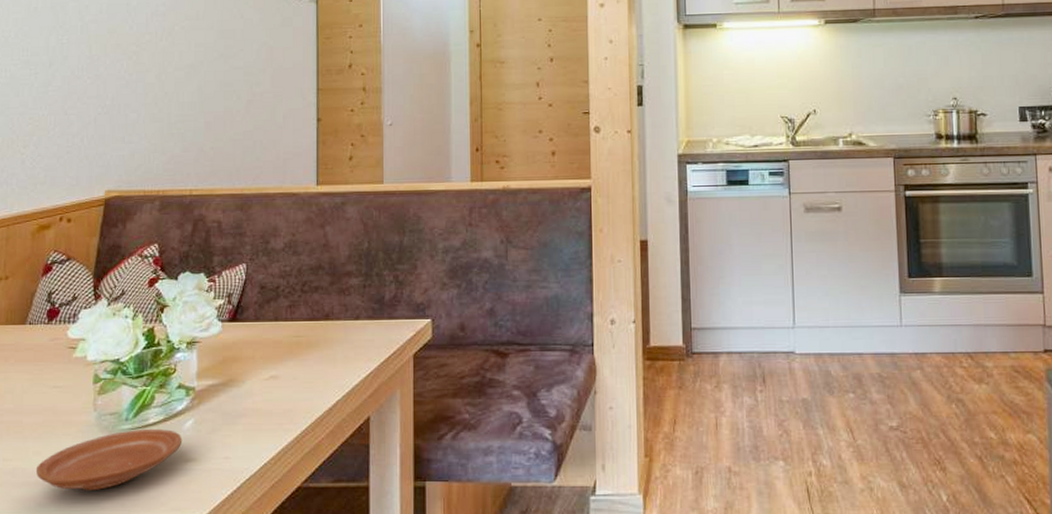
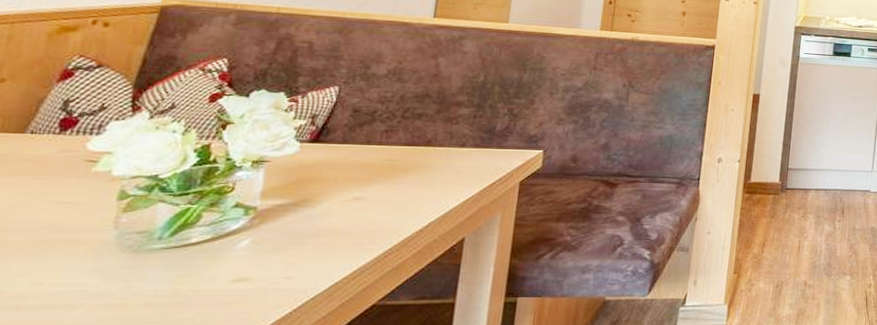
plate: present [35,428,183,491] -> none [18,248,234,315]

